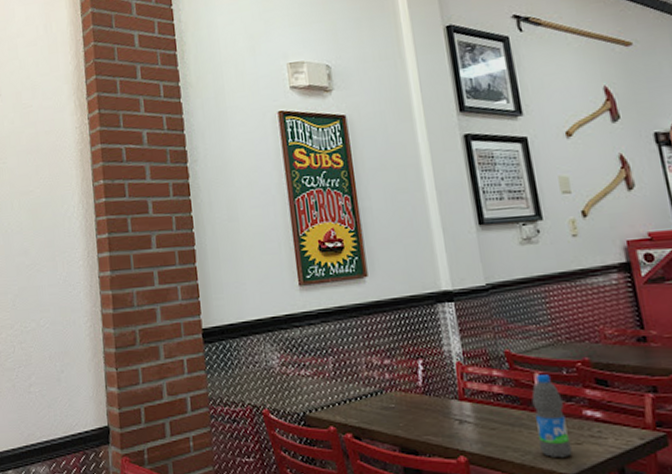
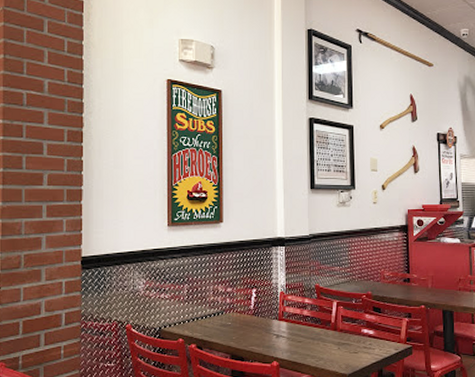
water bottle: present [531,374,572,459] -> none [329,303,350,363]

